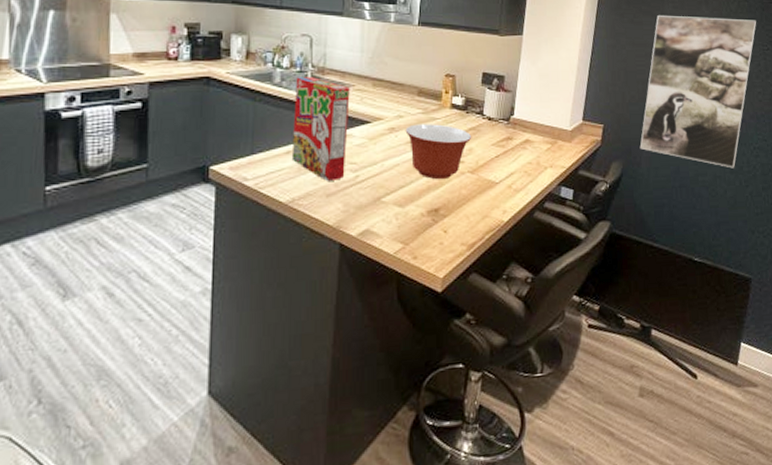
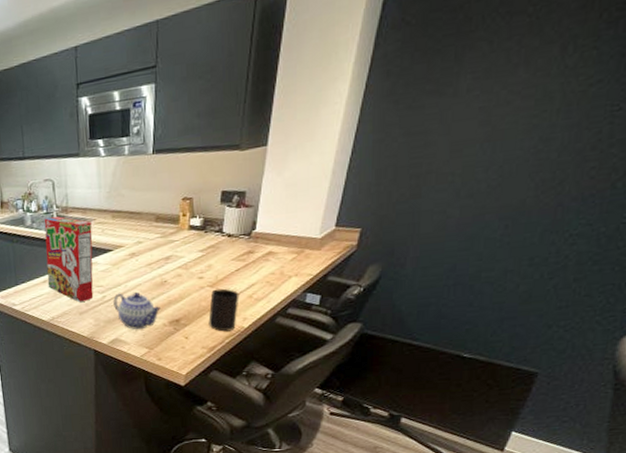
teapot: none [367,173,420,219] -> present [113,292,162,329]
mixing bowl: present [405,124,472,180] -> none [145,245,211,295]
cup: none [468,176,499,226] -> present [208,288,239,332]
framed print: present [639,16,757,168] -> none [405,72,608,261]

